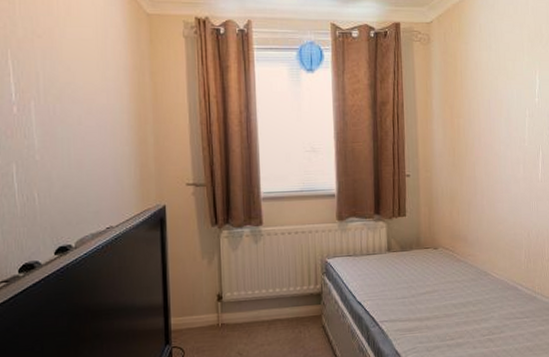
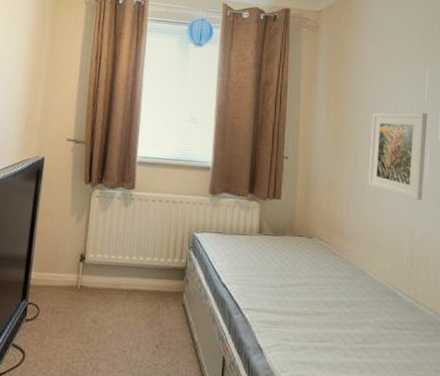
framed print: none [486,116,539,201] -> present [368,112,428,200]

